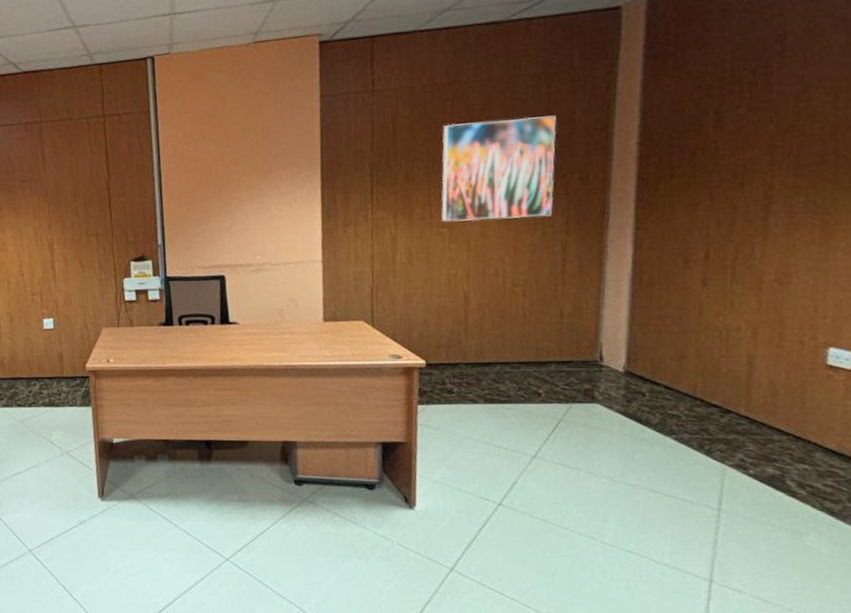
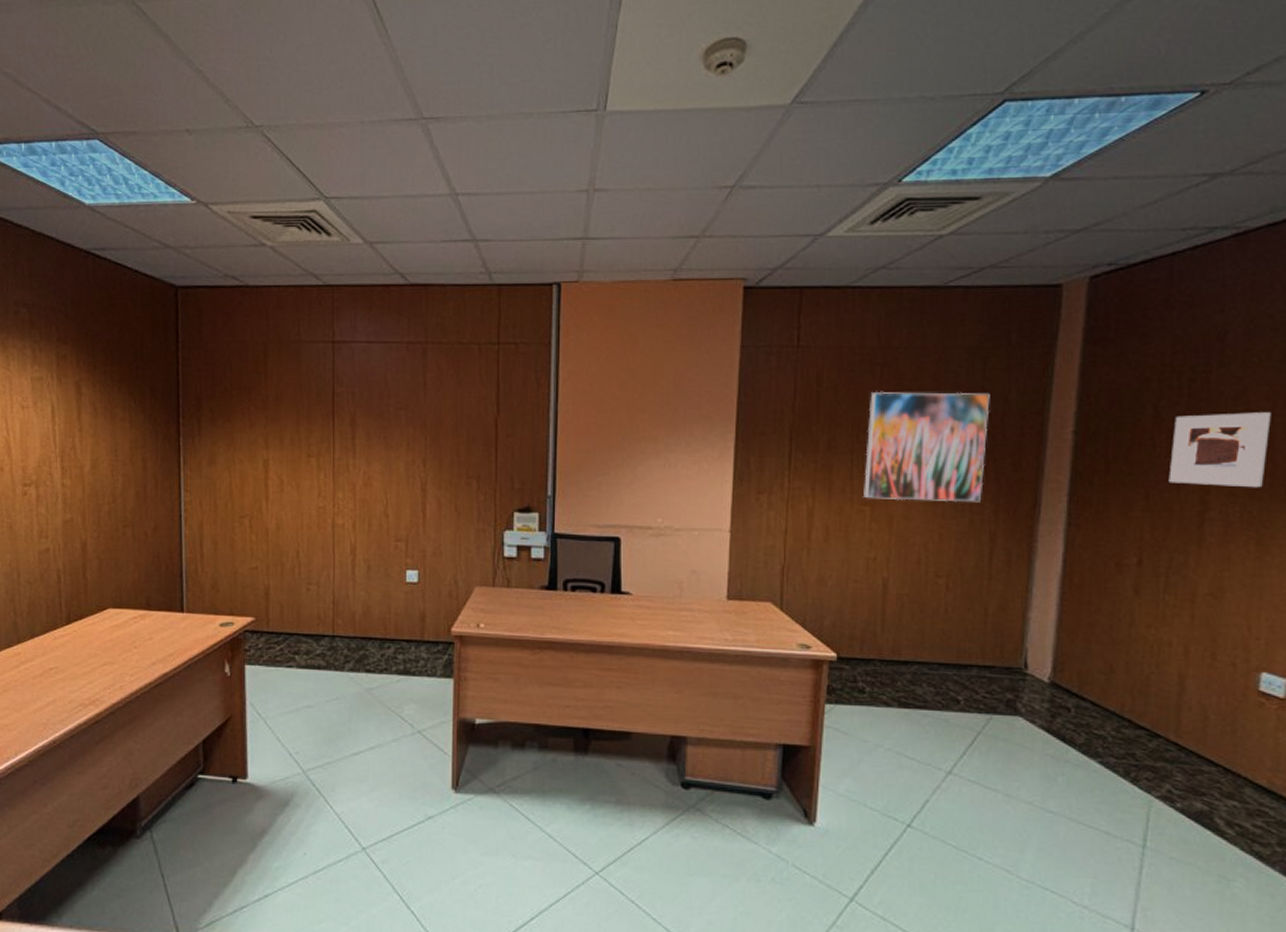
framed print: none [732,106,833,182] -> present [1168,412,1271,488]

